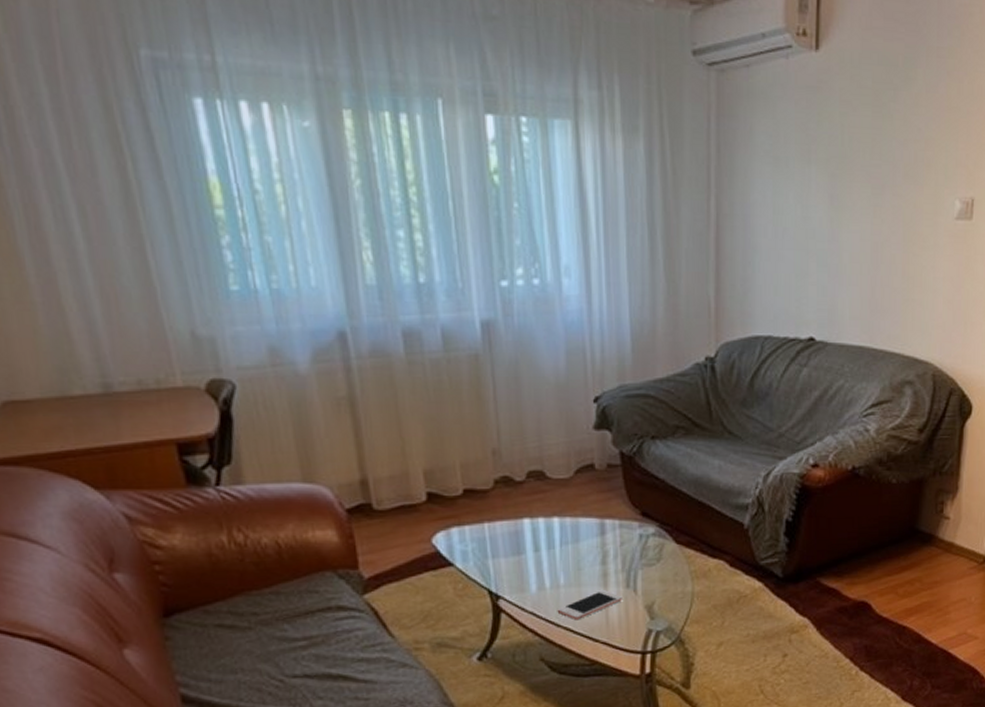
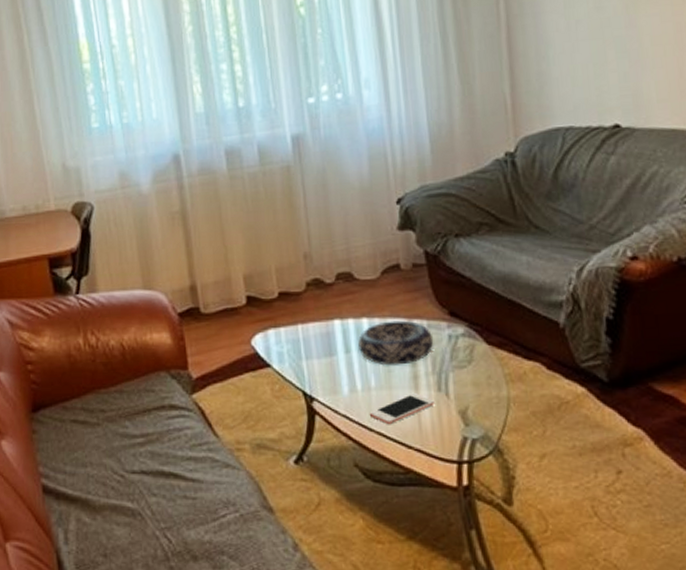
decorative bowl: none [548,520,625,564] -> present [358,320,434,366]

